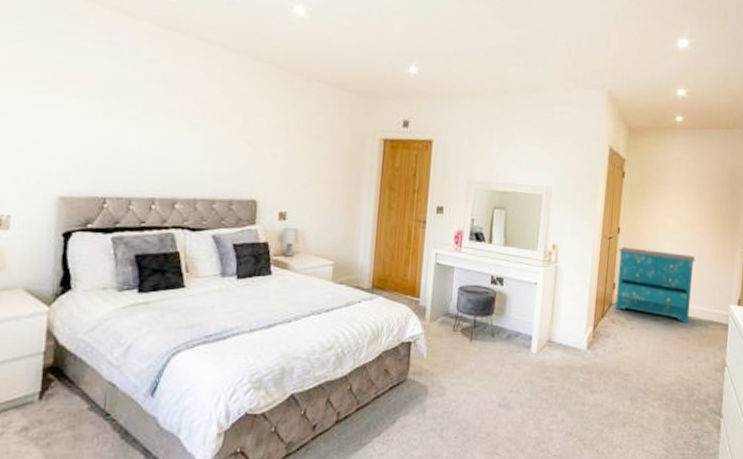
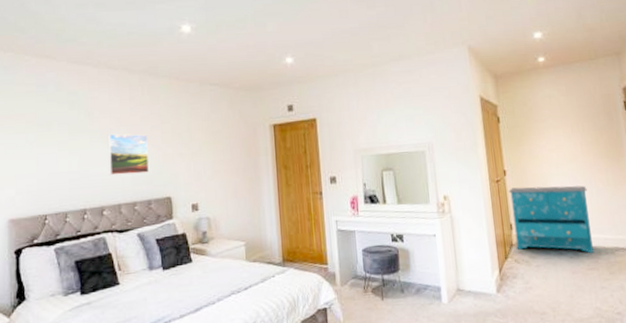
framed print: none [186,117,237,169] -> present [107,133,149,176]

